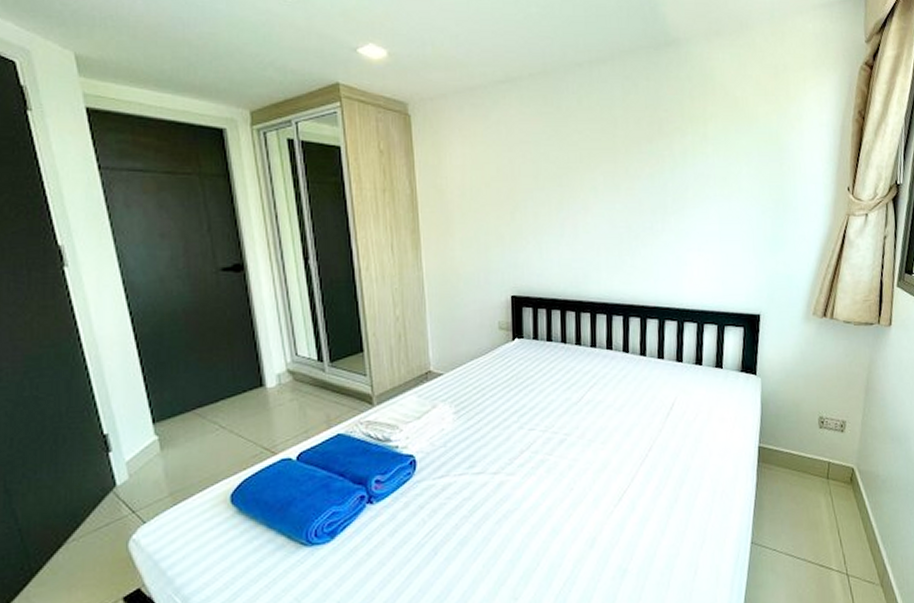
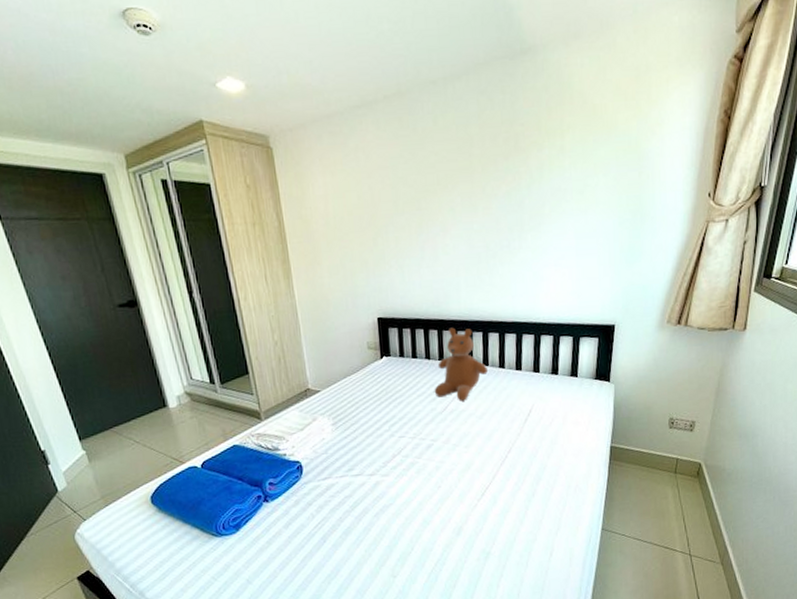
teddy bear: none [569,309,628,391] -> present [434,327,488,401]

